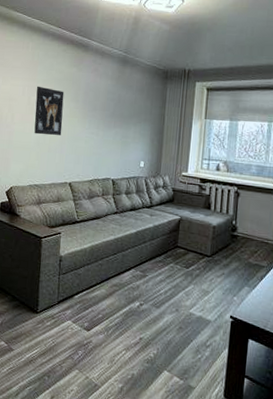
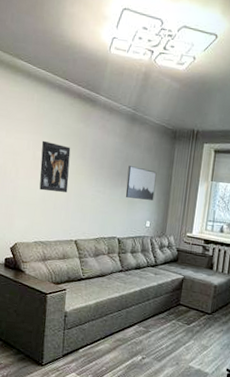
wall art: none [118,107,150,140] -> present [125,166,157,200]

